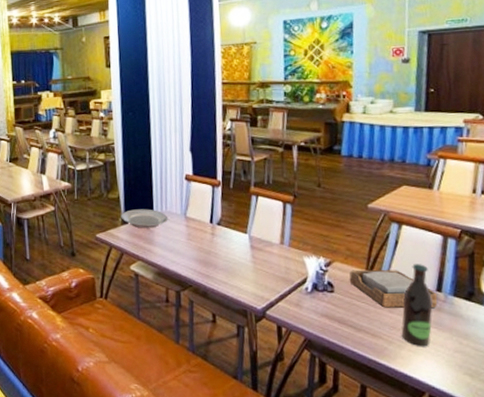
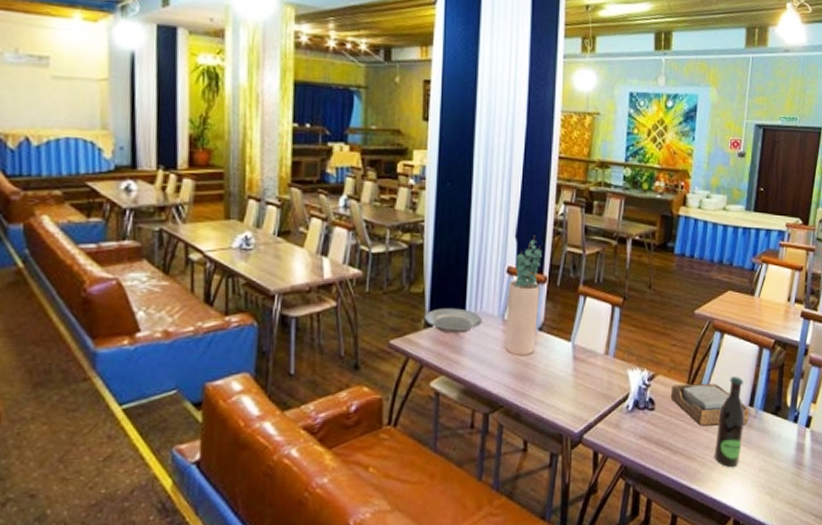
vase: none [187,148,216,246] -> present [505,235,543,357]

